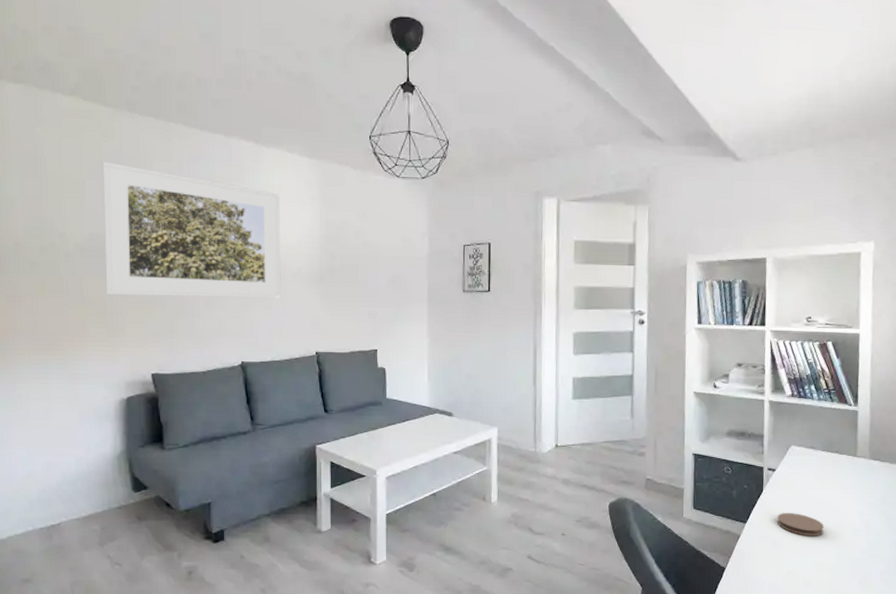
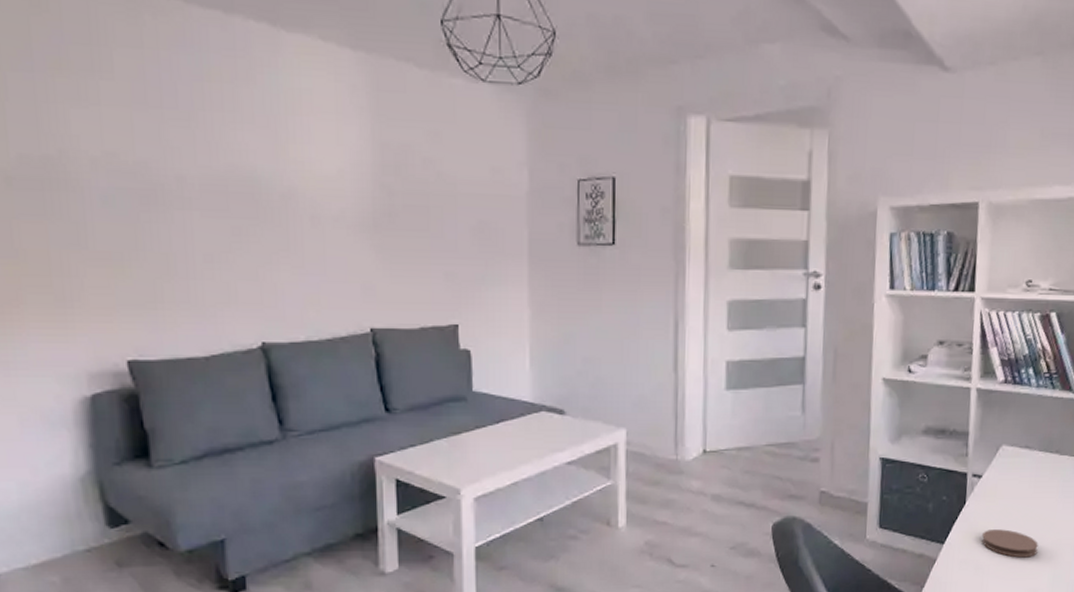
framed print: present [102,161,281,298] -> none [32,45,317,252]

